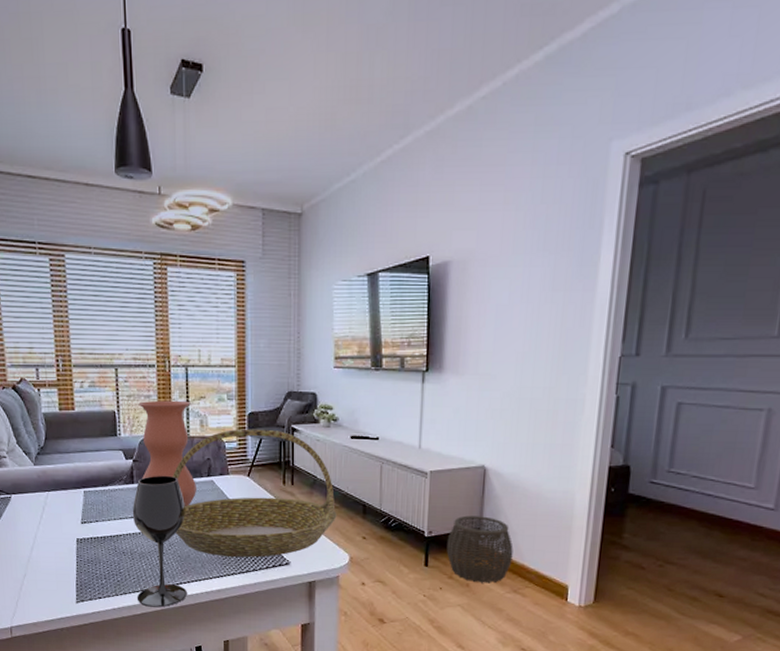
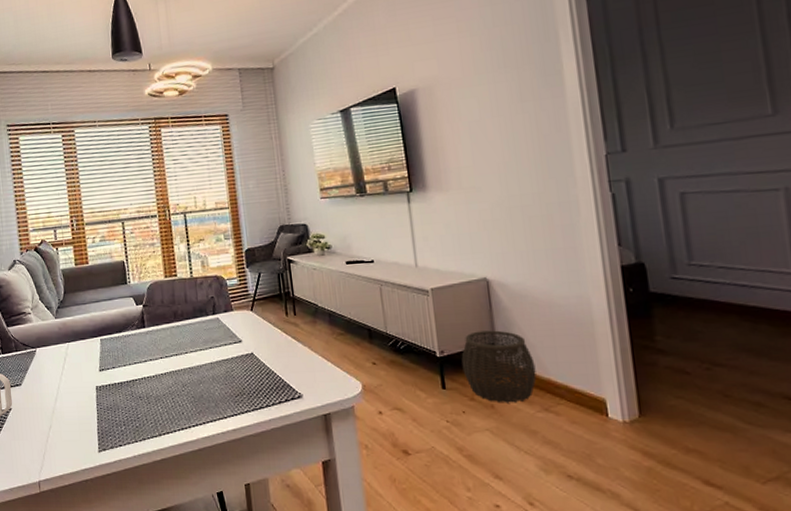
wineglass: present [132,475,187,608] -> none [145,317,204,452]
vase: present [138,400,196,506] -> none [144,244,204,346]
basket: present [173,429,337,558] -> none [180,263,343,394]

